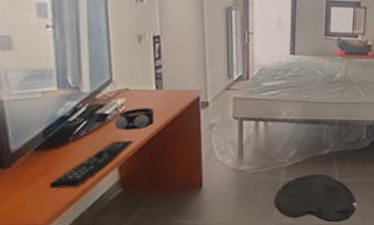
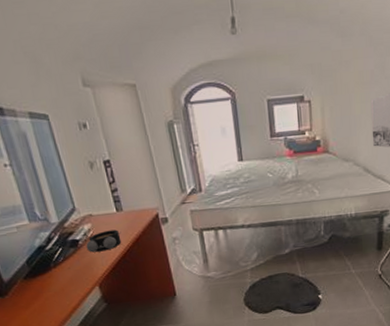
remote control: present [49,141,133,189] -> none [43,261,107,310]

